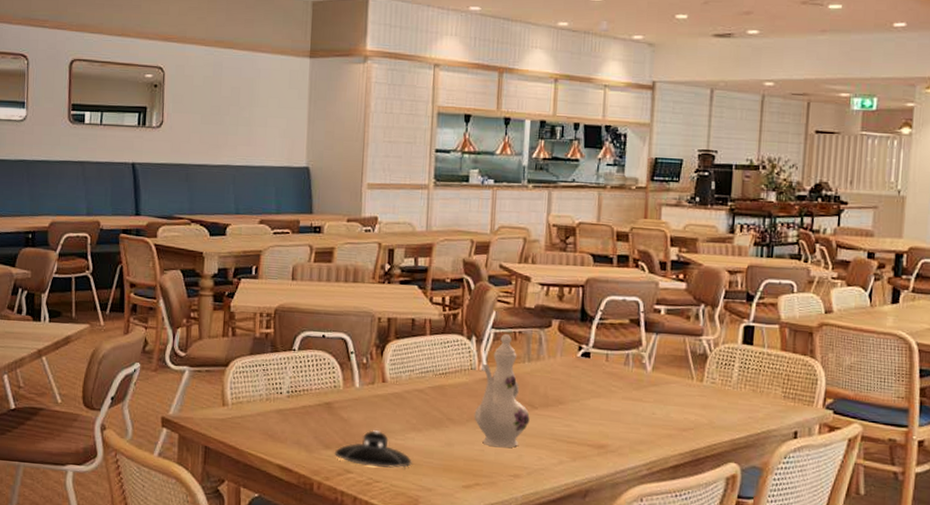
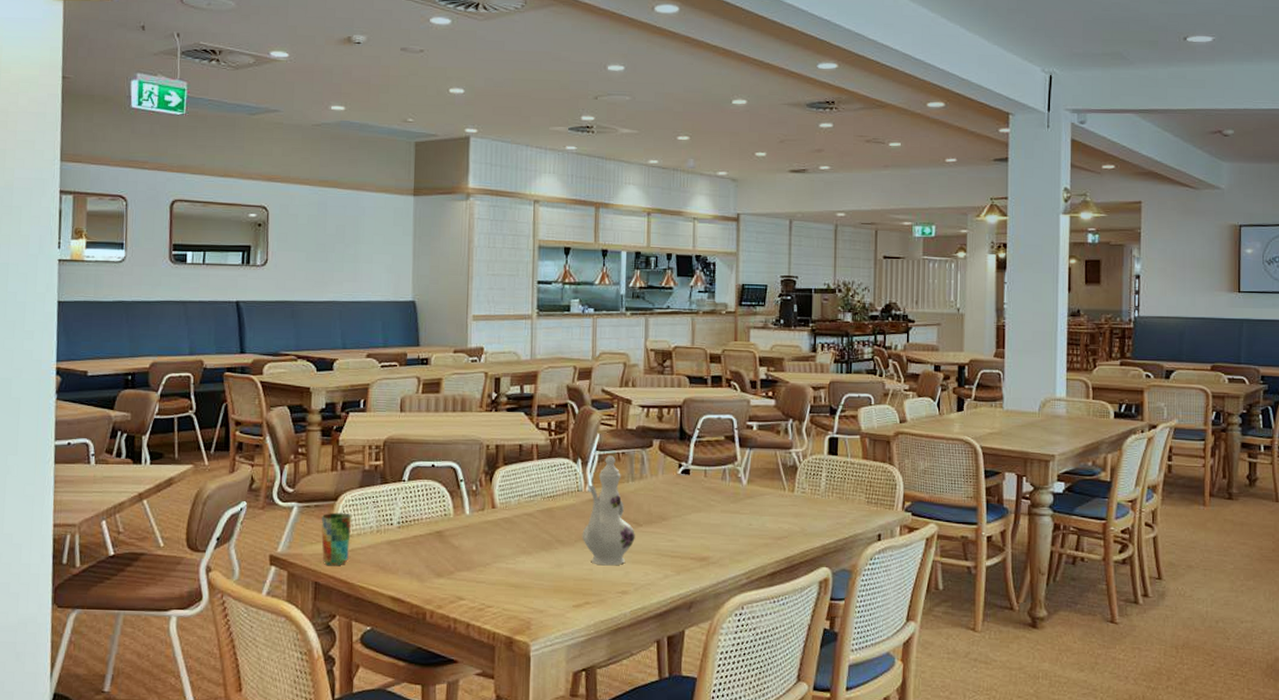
cup: none [212,378,242,432] -> present [321,512,351,566]
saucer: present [334,429,412,468] -> none [446,555,523,592]

